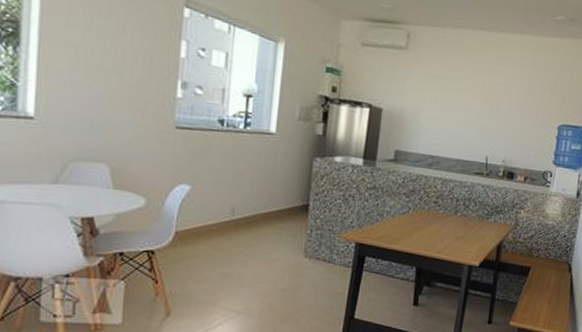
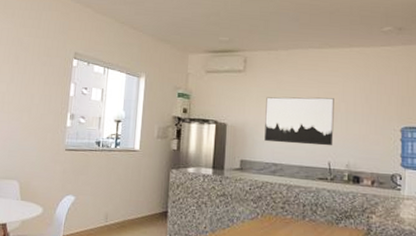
wall art: none [423,81,499,140] -> present [264,97,334,146]

